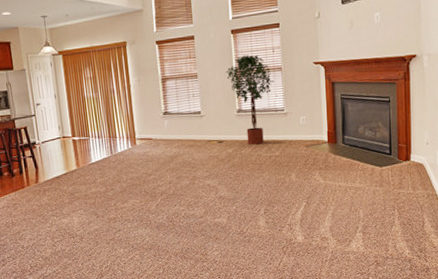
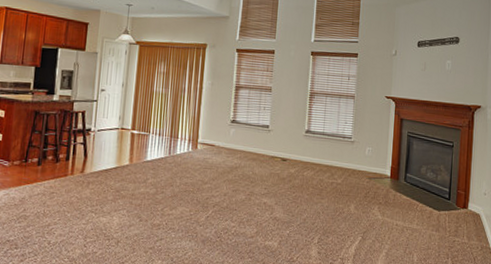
potted tree: present [226,55,275,145] -> none [300,77,346,169]

